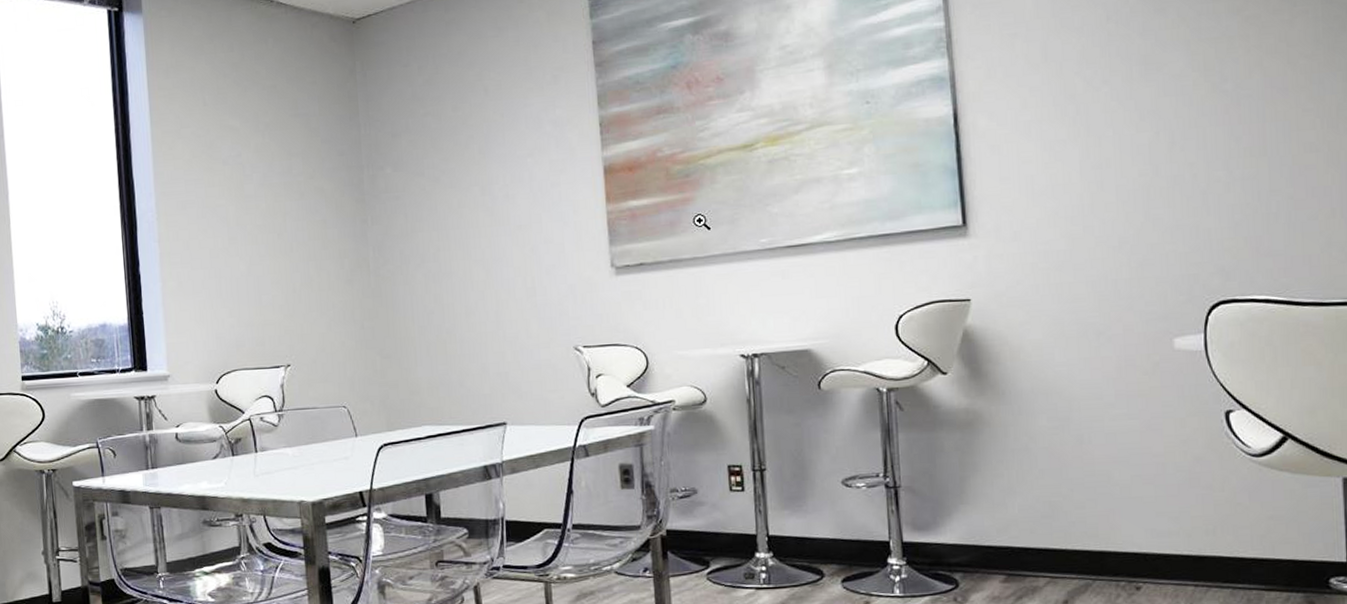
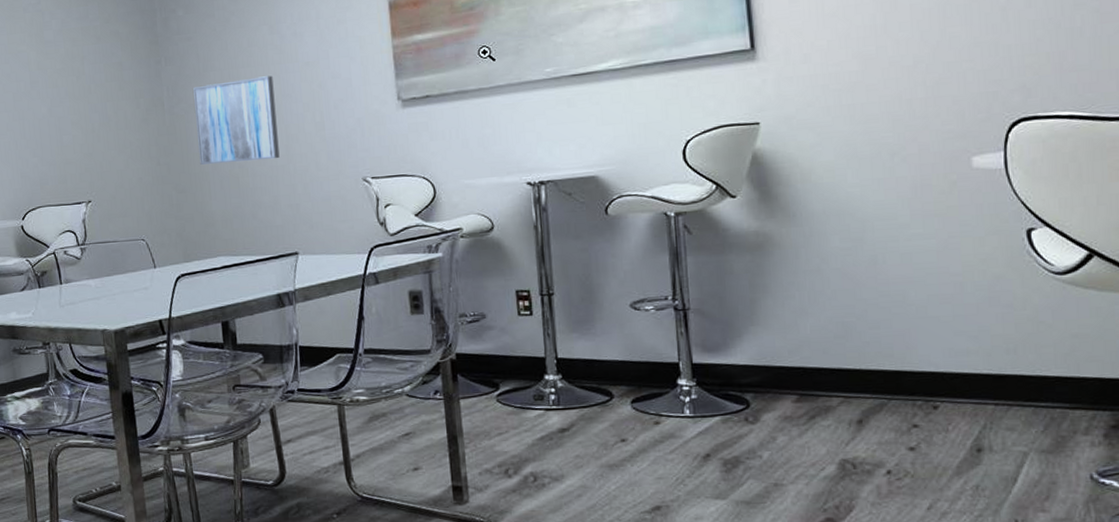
wall art: none [400,238,489,329] -> present [193,75,280,165]

